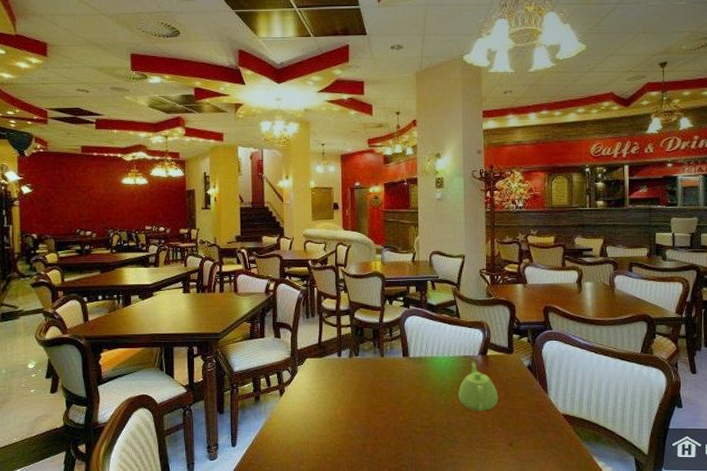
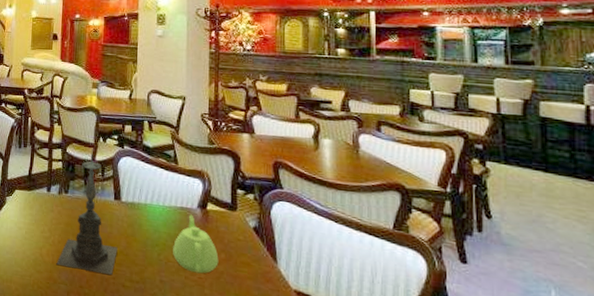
candle holder: none [351,312,408,425] -> present [56,149,118,276]

